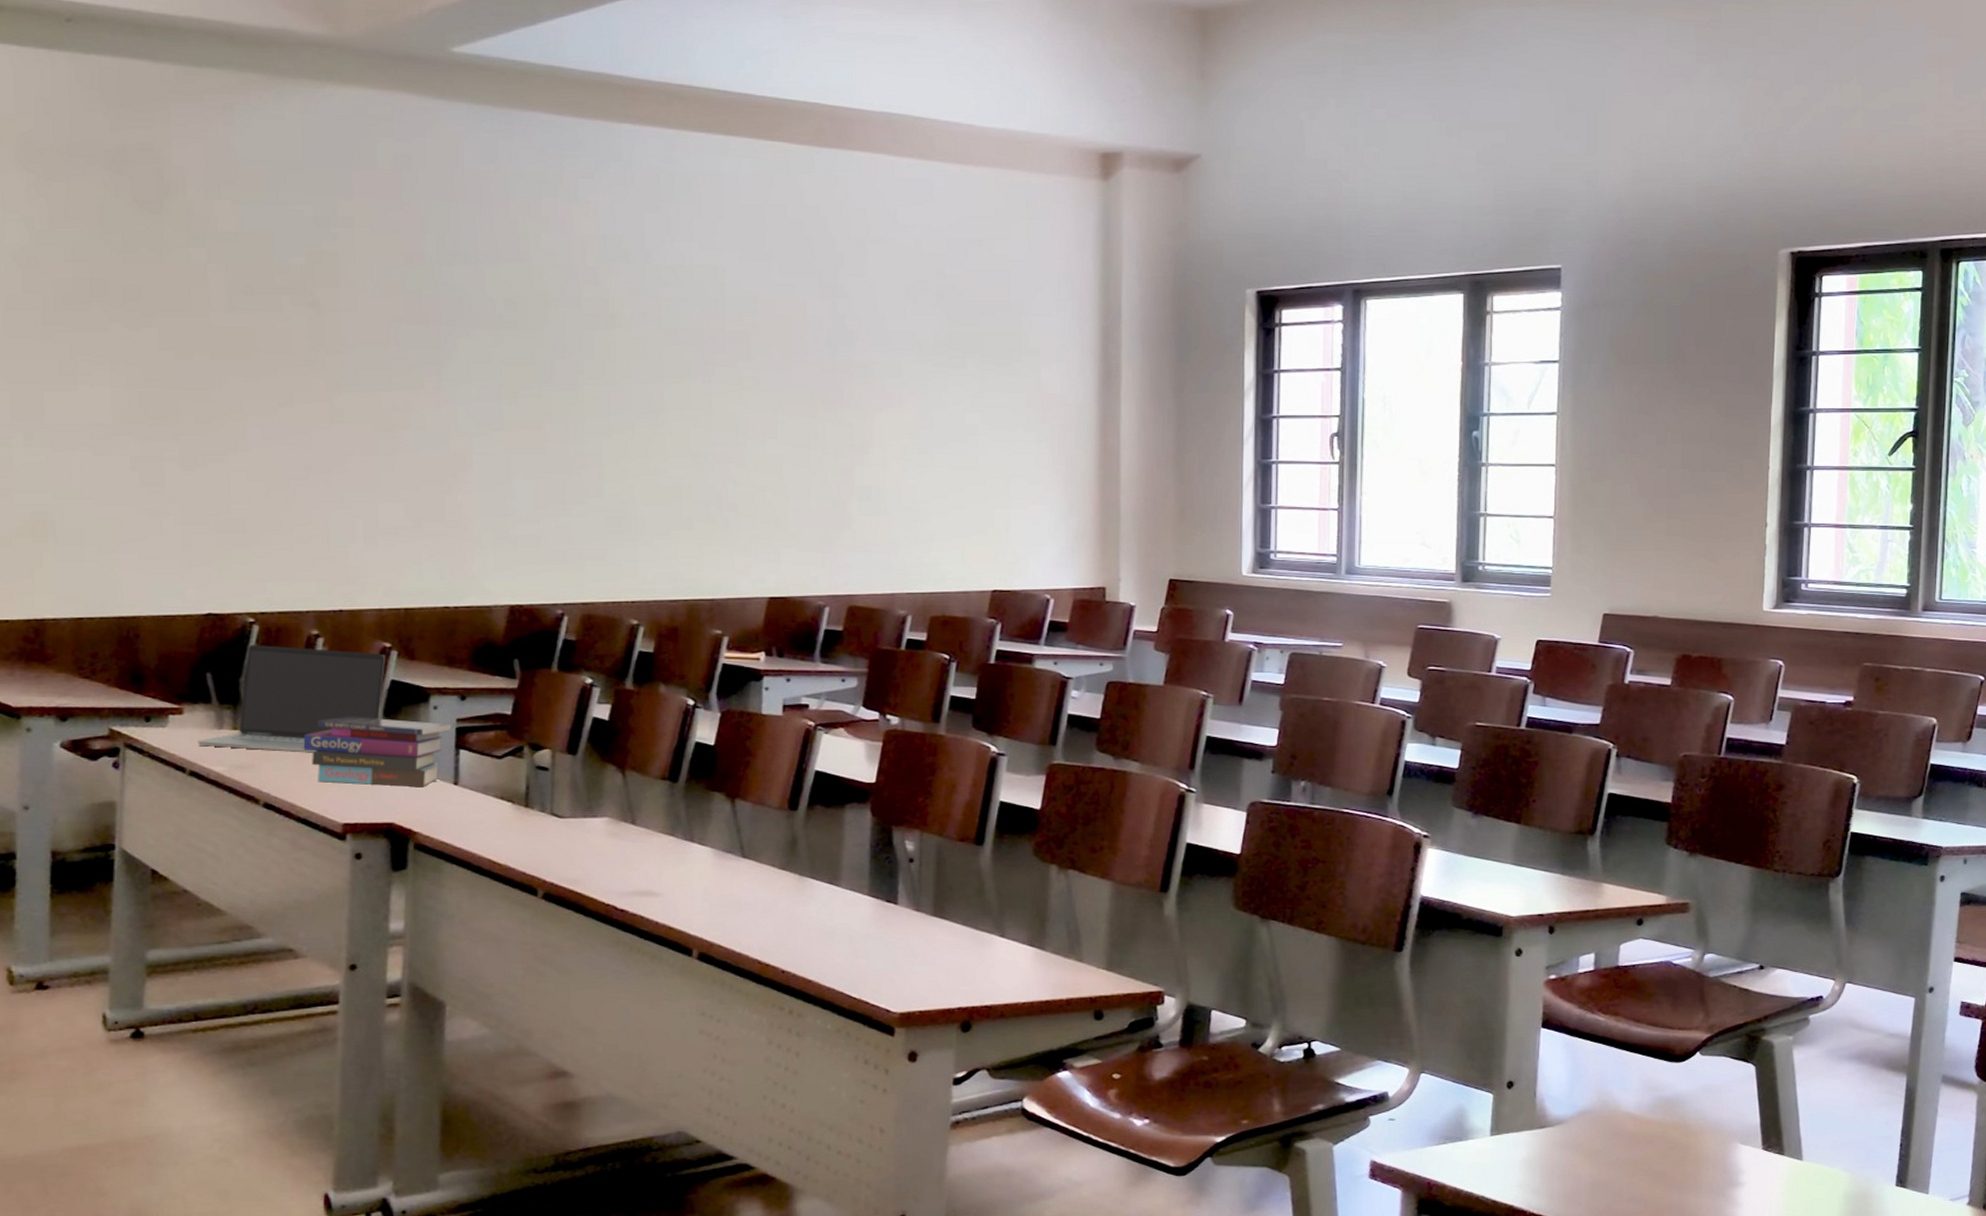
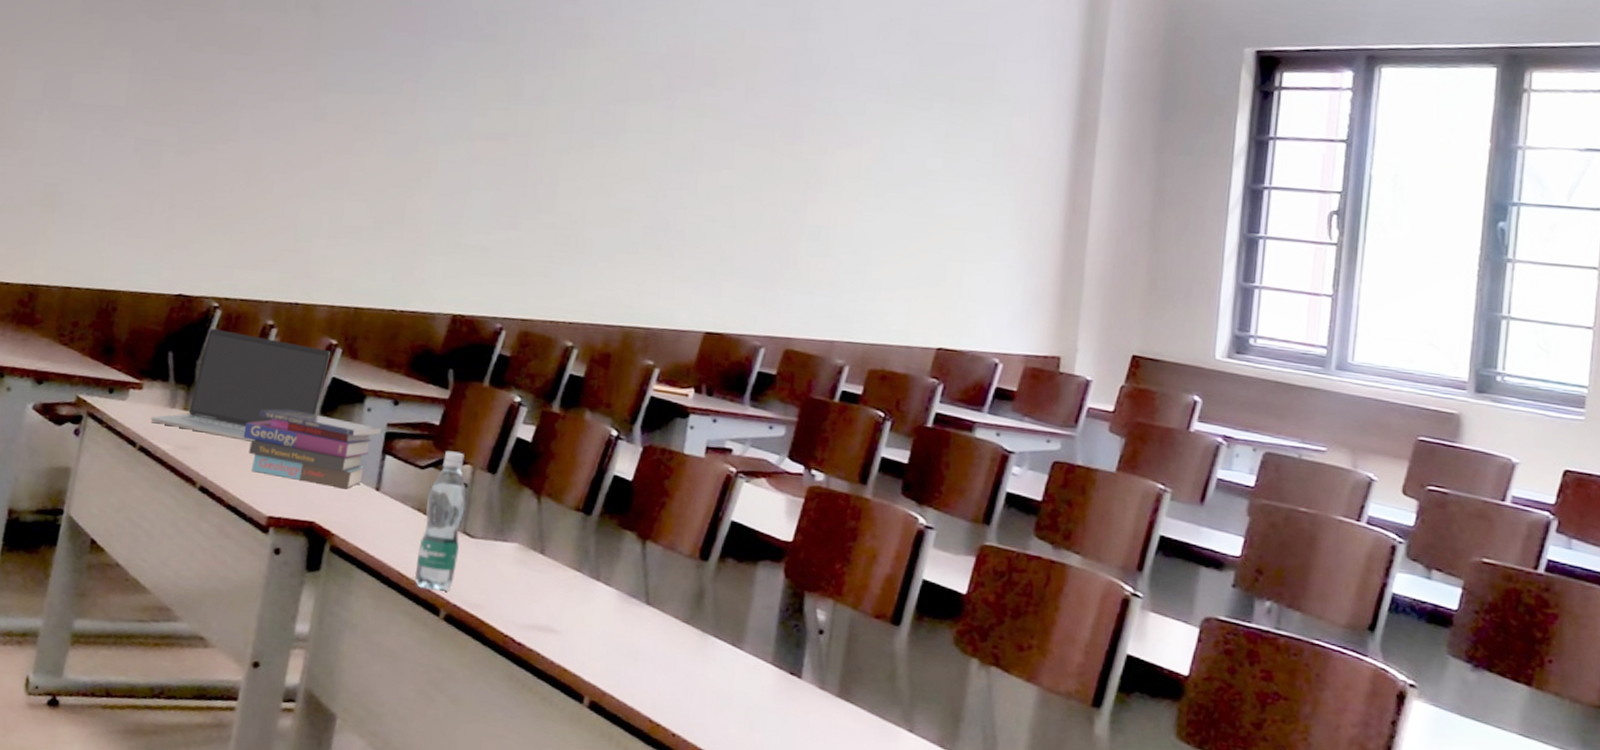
bottle: none [506,738,551,873] -> present [414,451,468,592]

